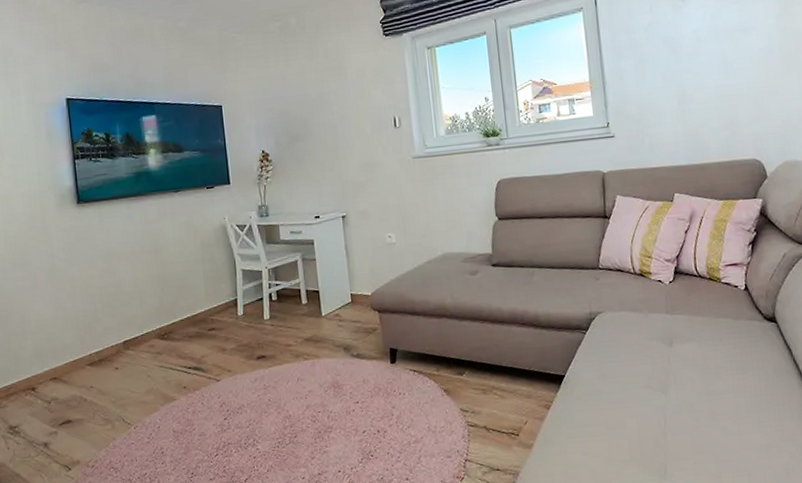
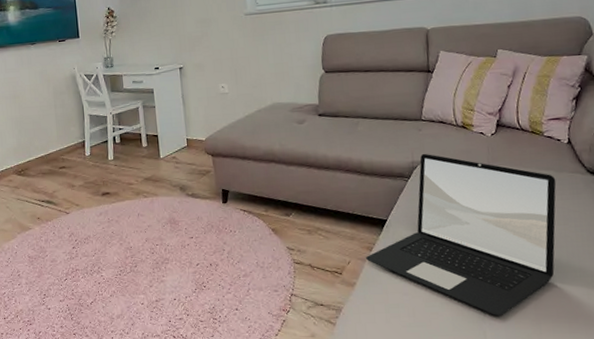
laptop: none [544,303,735,473] -> present [366,153,557,317]

